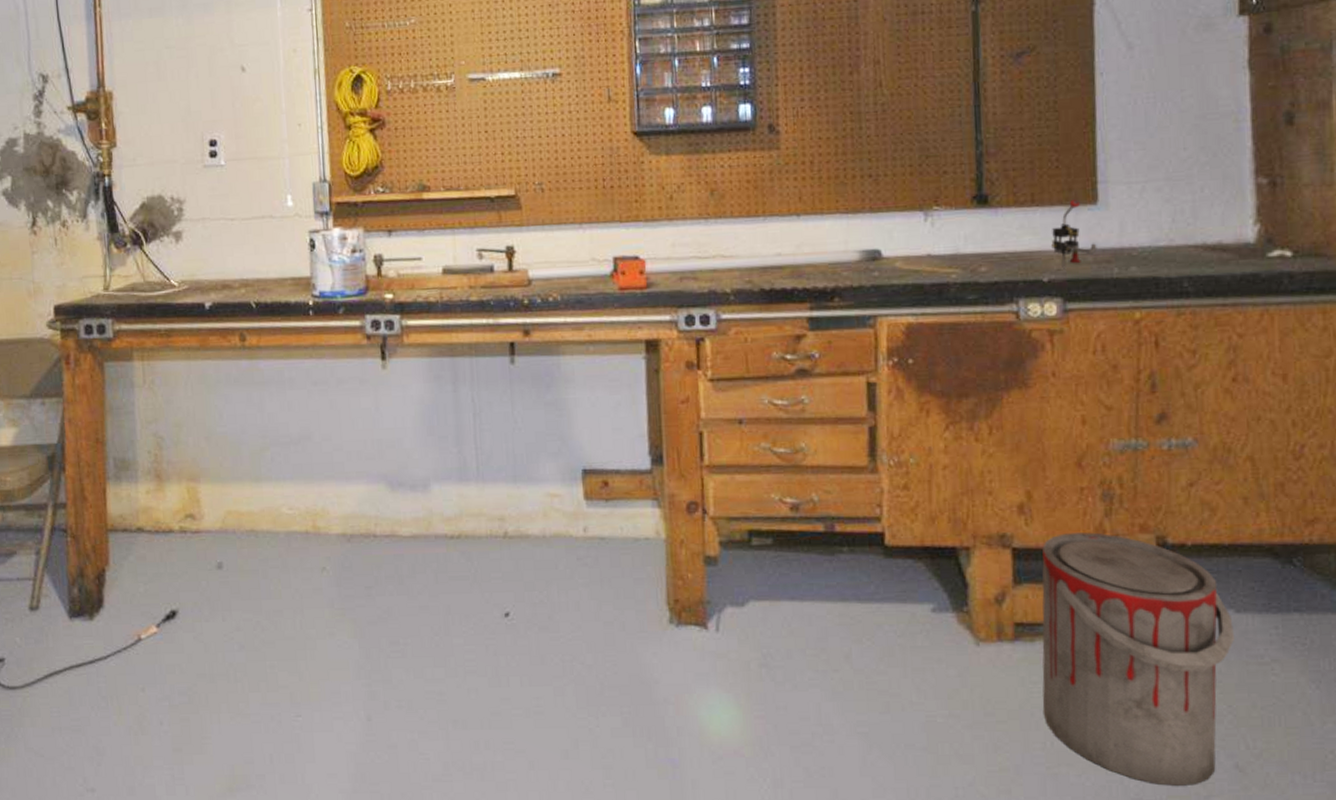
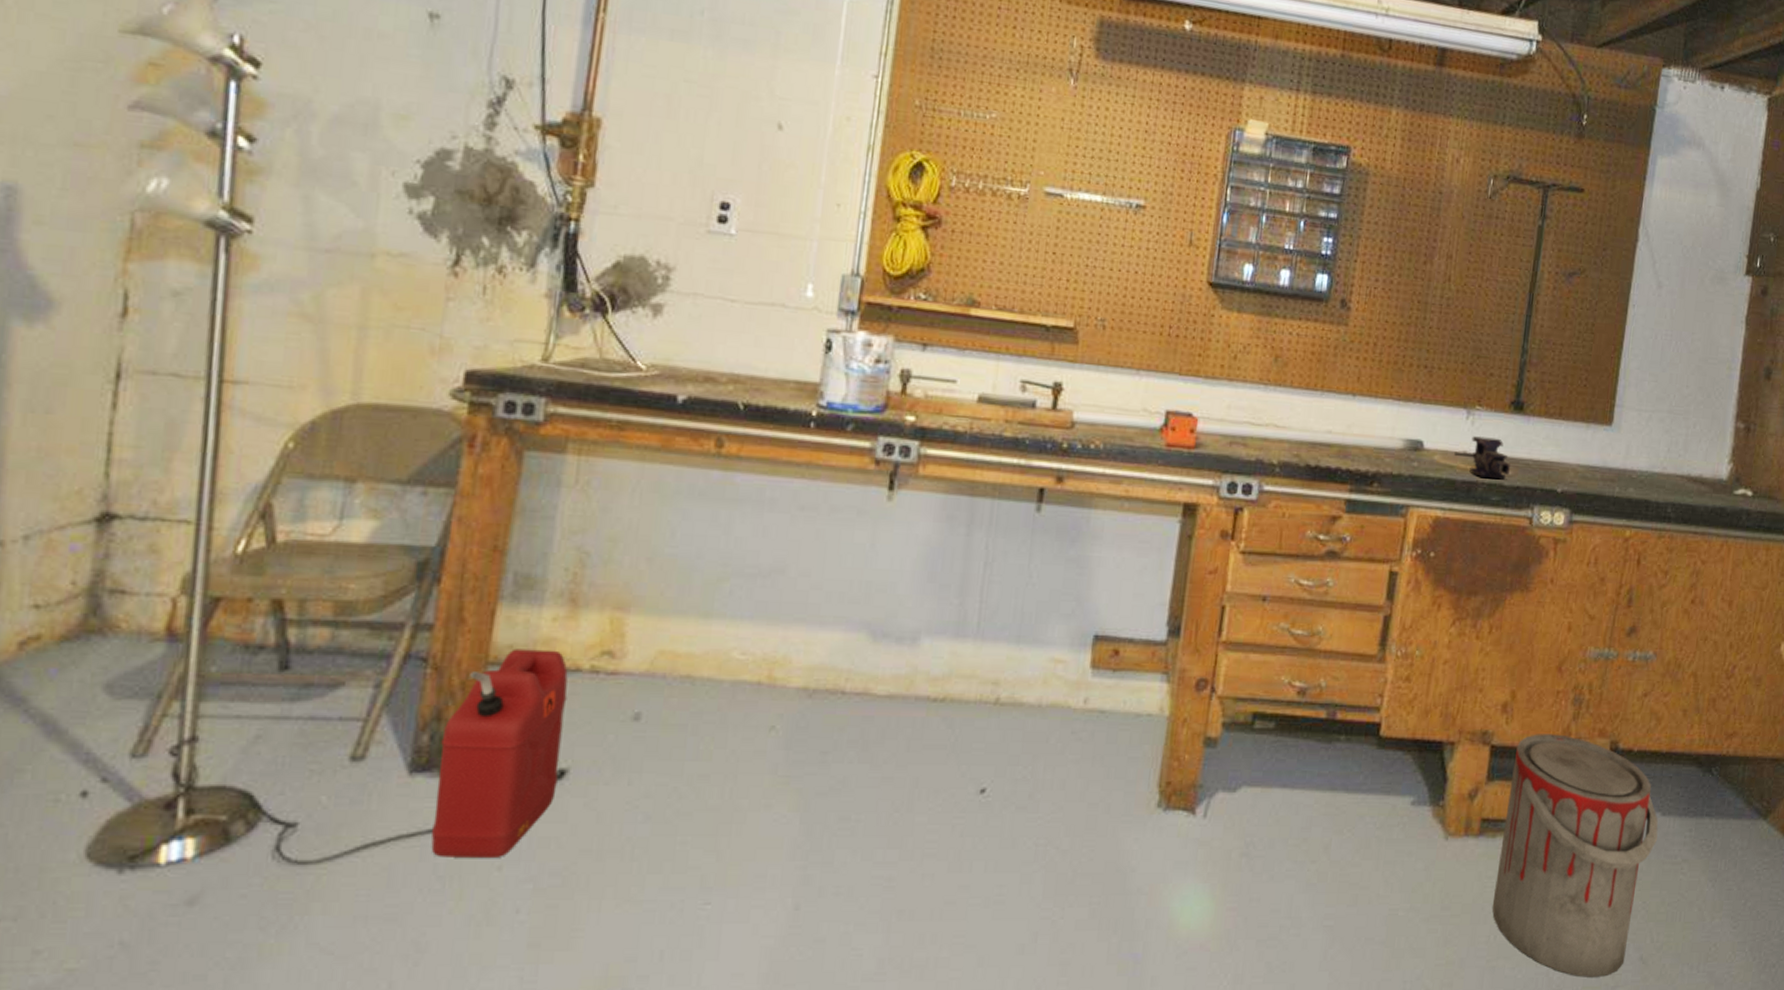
fuel can: none [86,516,172,682] -> present [431,648,568,857]
bench vise: none [917,235,984,279] -> present [1454,436,1510,480]
clamp: present [1051,200,1097,269] -> none [1569,418,1606,483]

